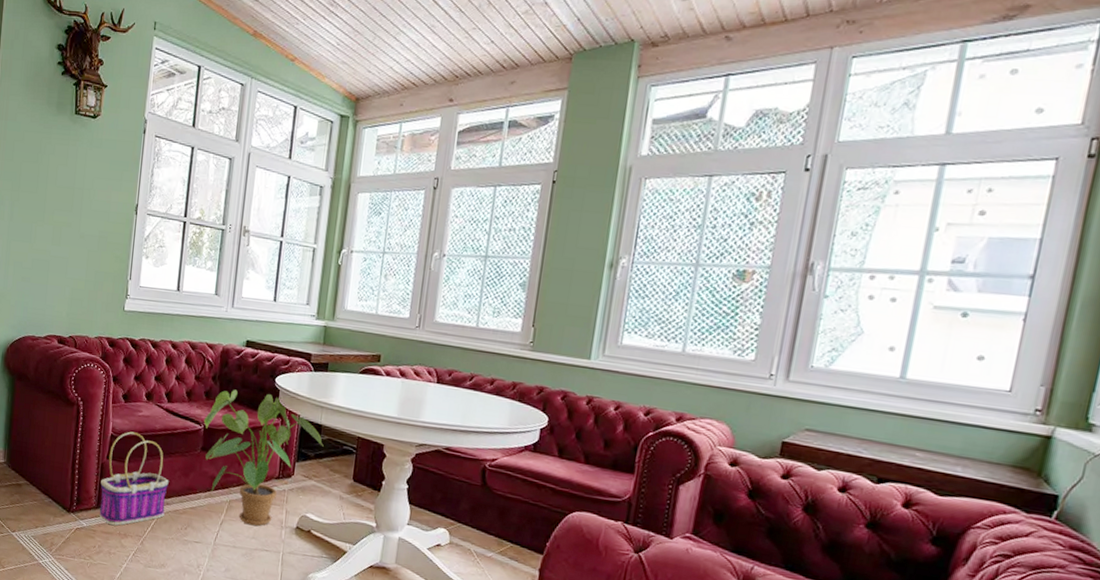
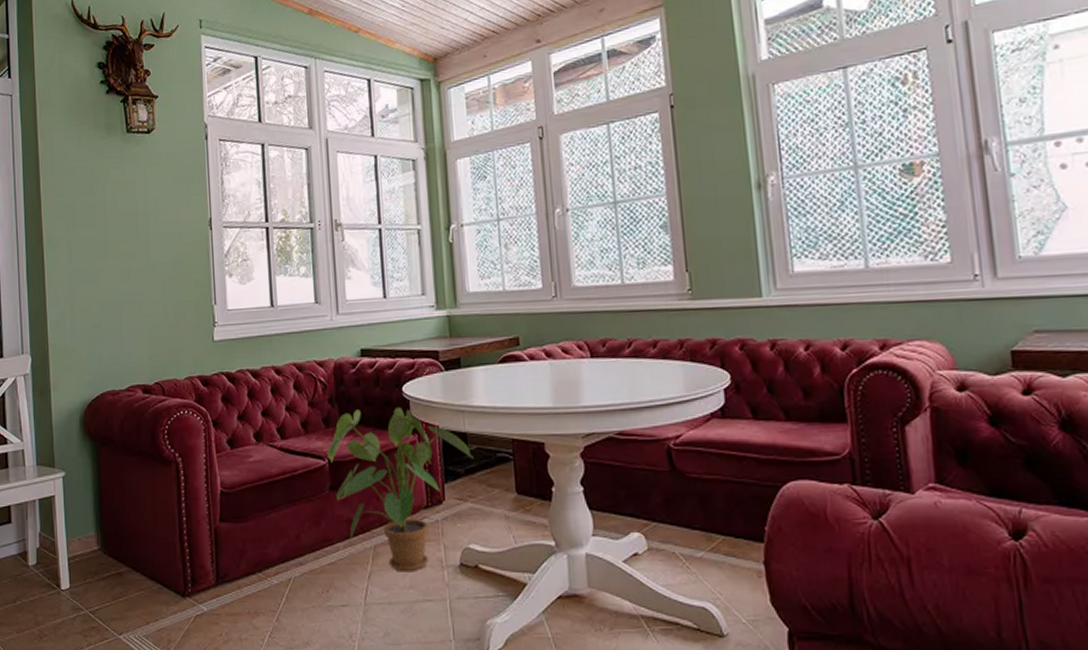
basket: present [100,431,169,526] -> none [216,483,299,604]

